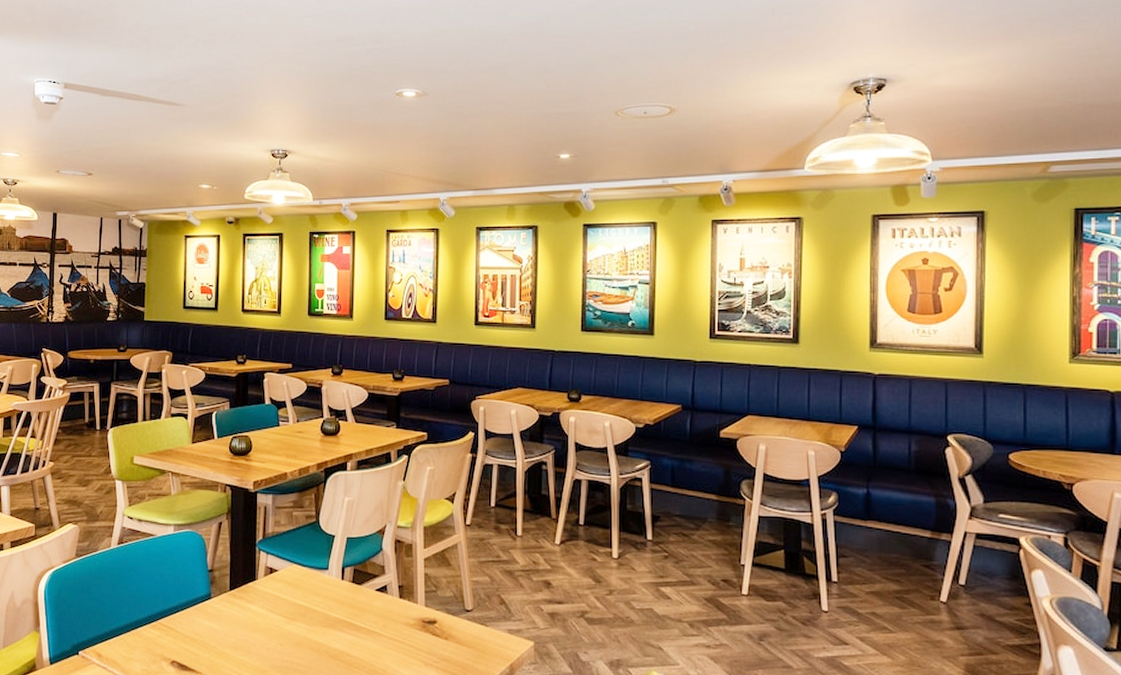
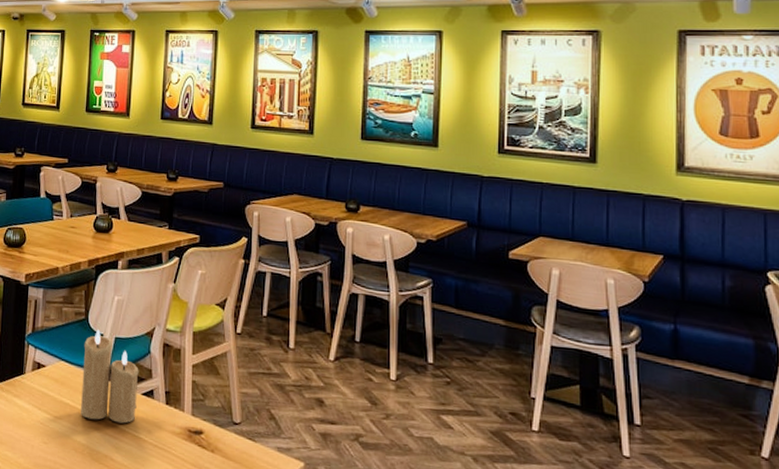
candle: none [316,531,372,620] -> present [81,329,139,424]

